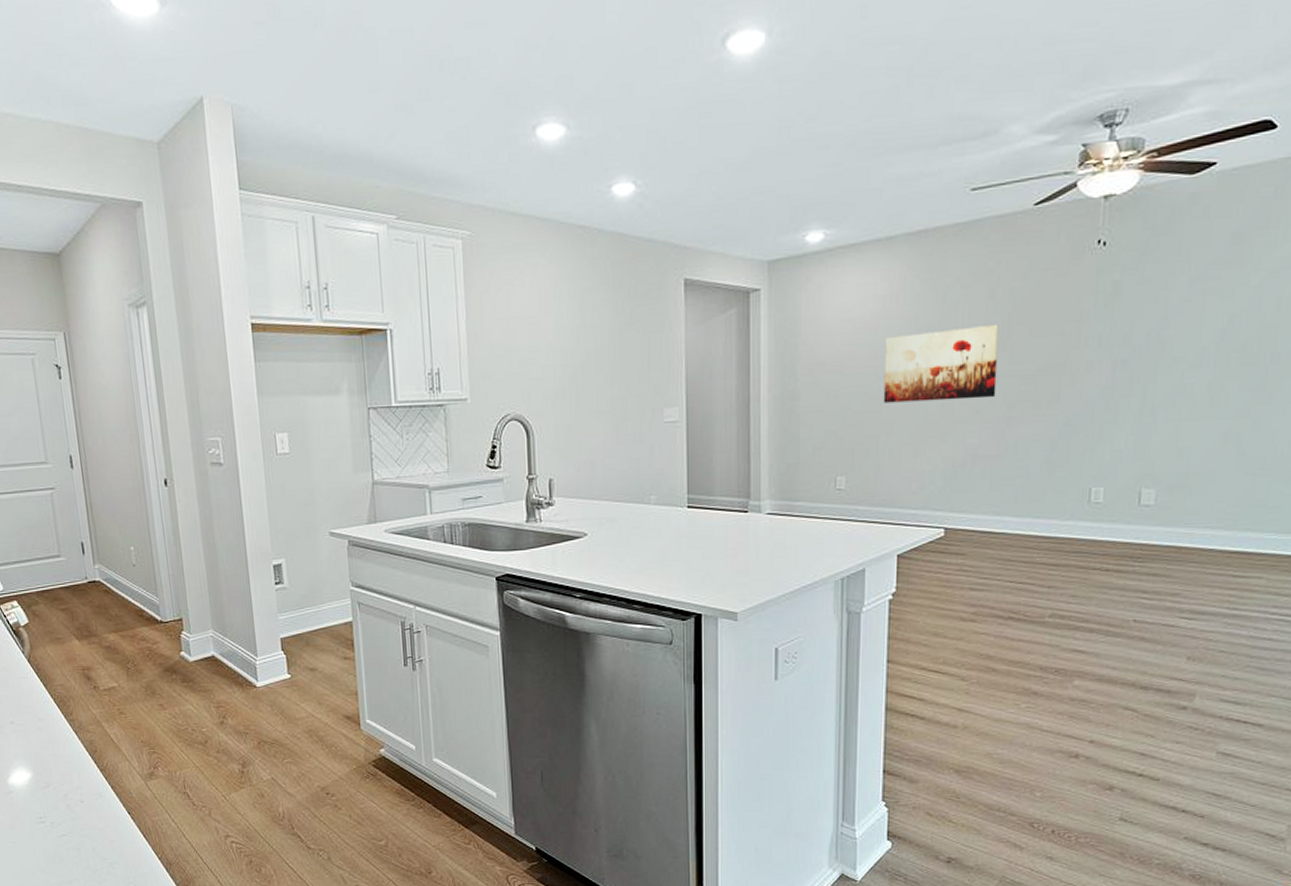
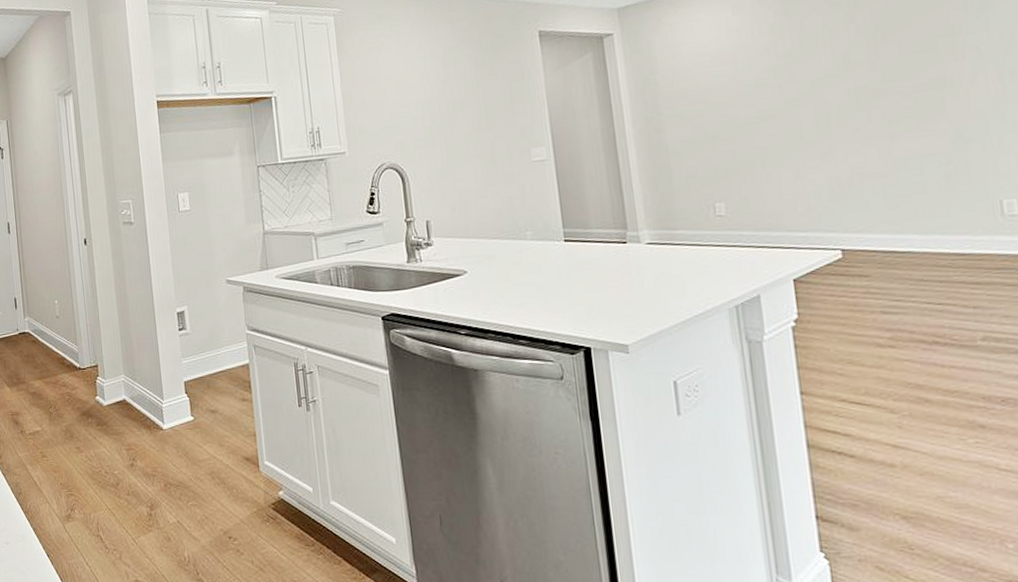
wall art: present [883,325,1000,403] -> none [745,46,874,129]

